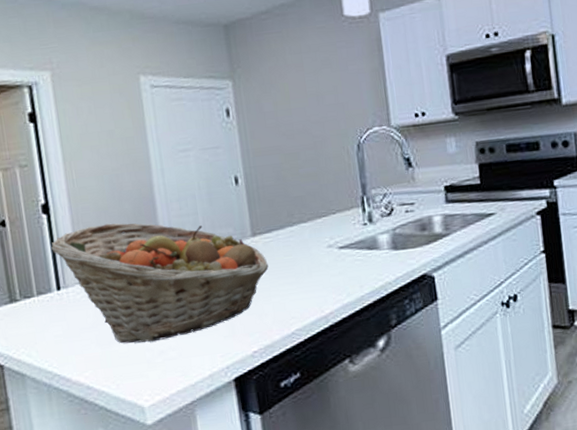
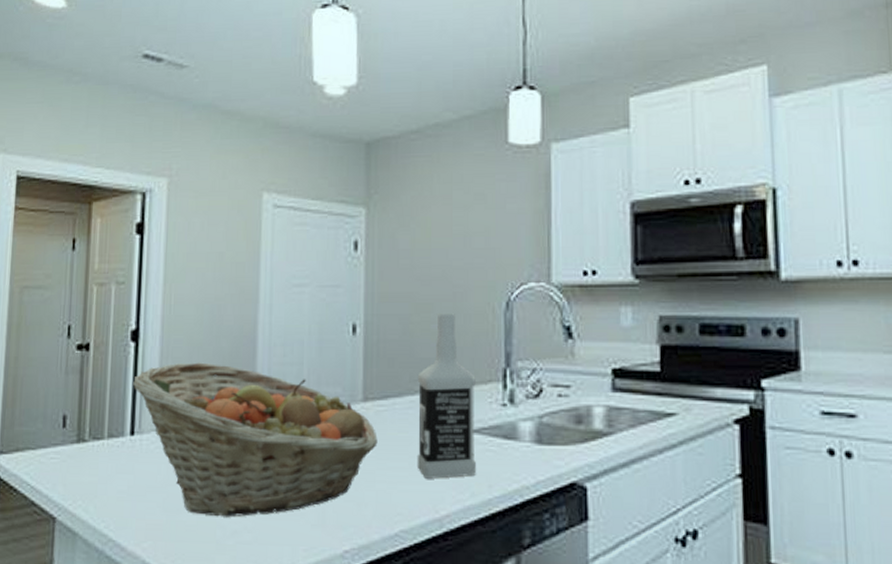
vodka: none [293,158,349,288] -> present [417,313,476,479]

